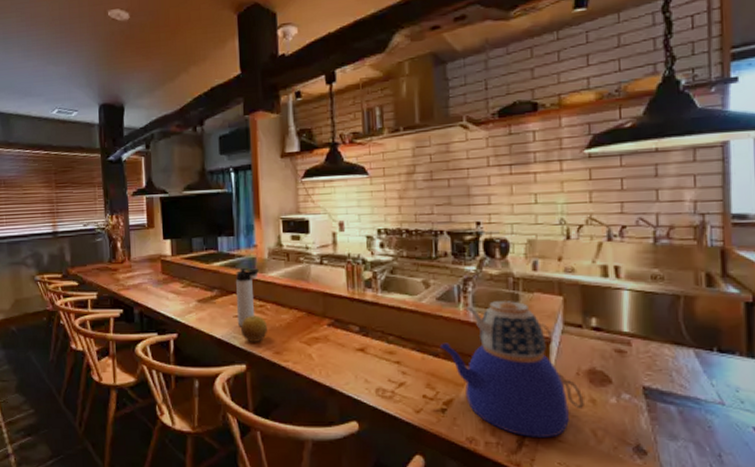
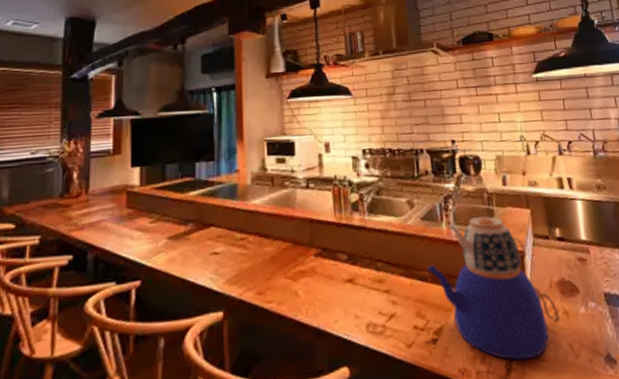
thermos bottle: present [236,268,259,326] -> none [214,196,240,265]
fruit: present [240,315,268,342] -> none [217,249,250,283]

